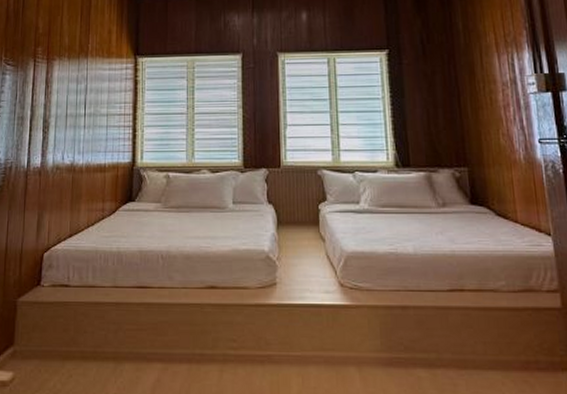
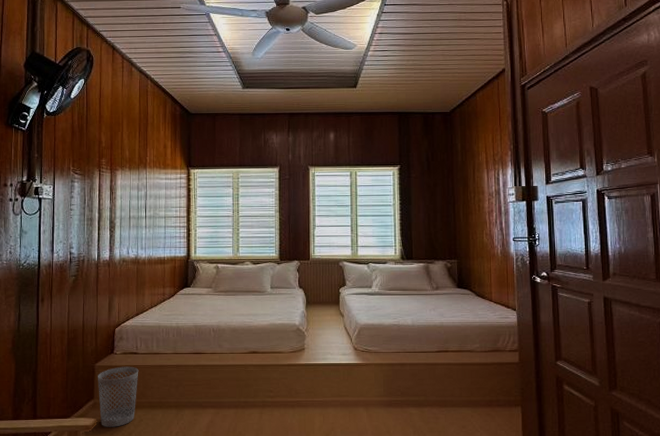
wastebasket: none [19,303,70,385] -> present [98,366,139,427]

